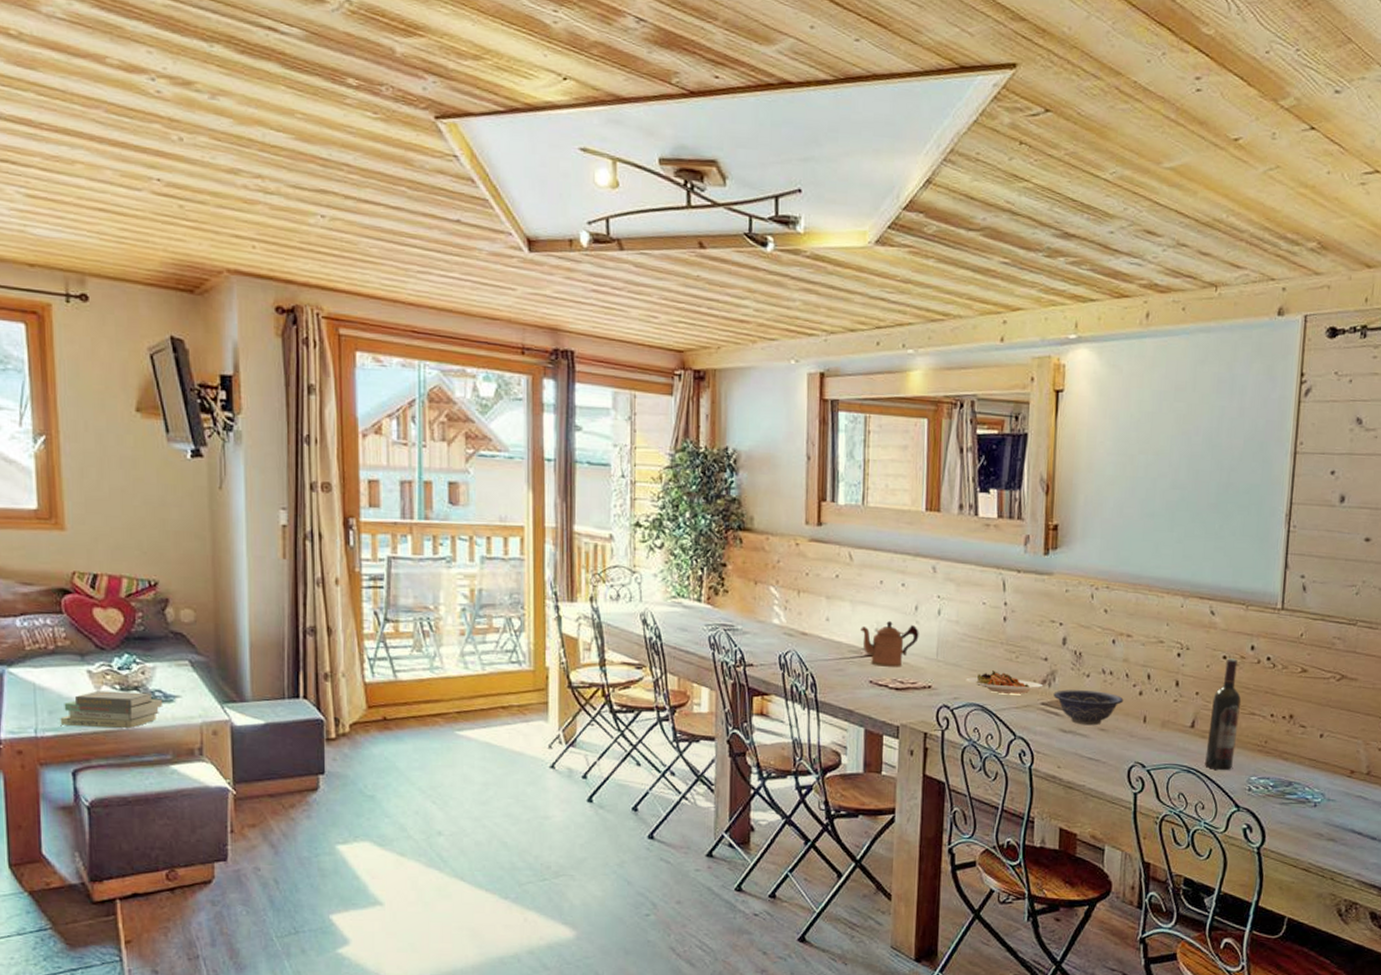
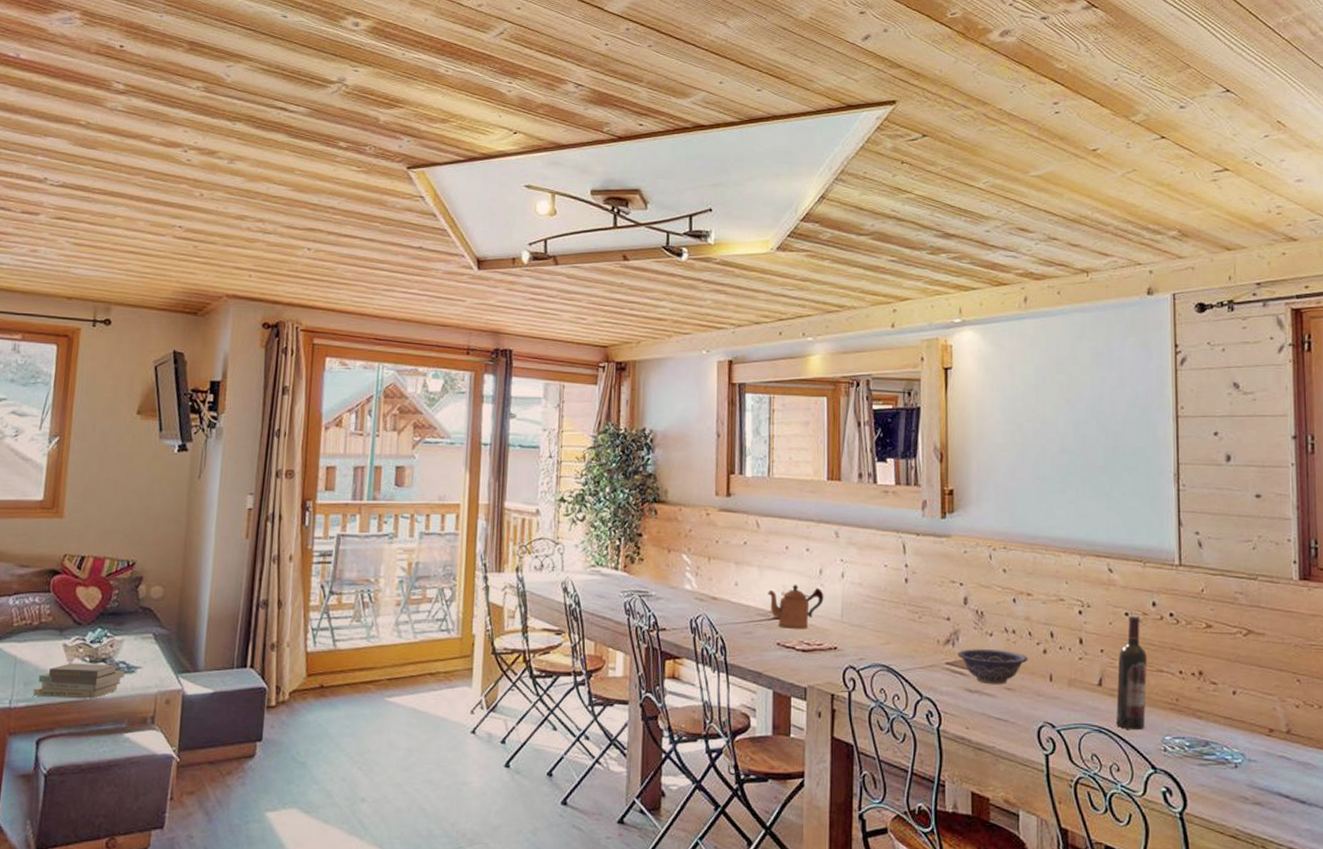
salad: present [965,670,1044,695] -> none [870,631,947,655]

